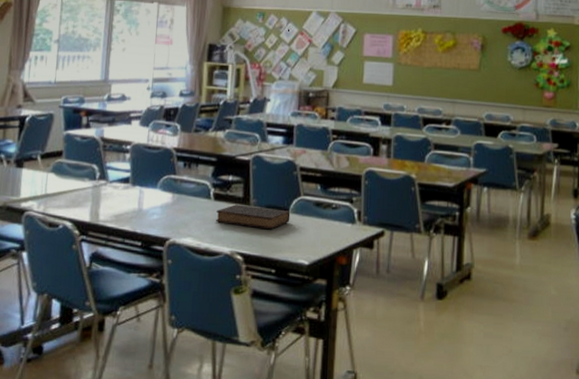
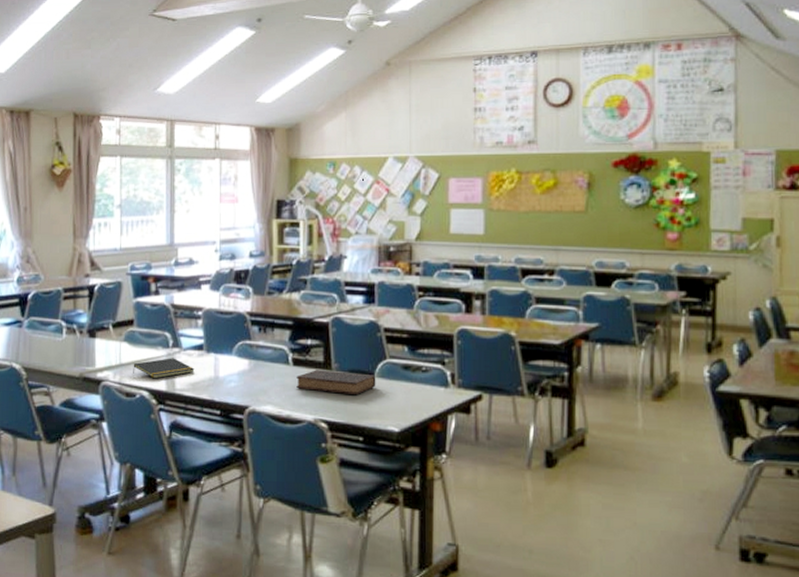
notepad: none [58,189,119,210] -> present [133,358,195,379]

